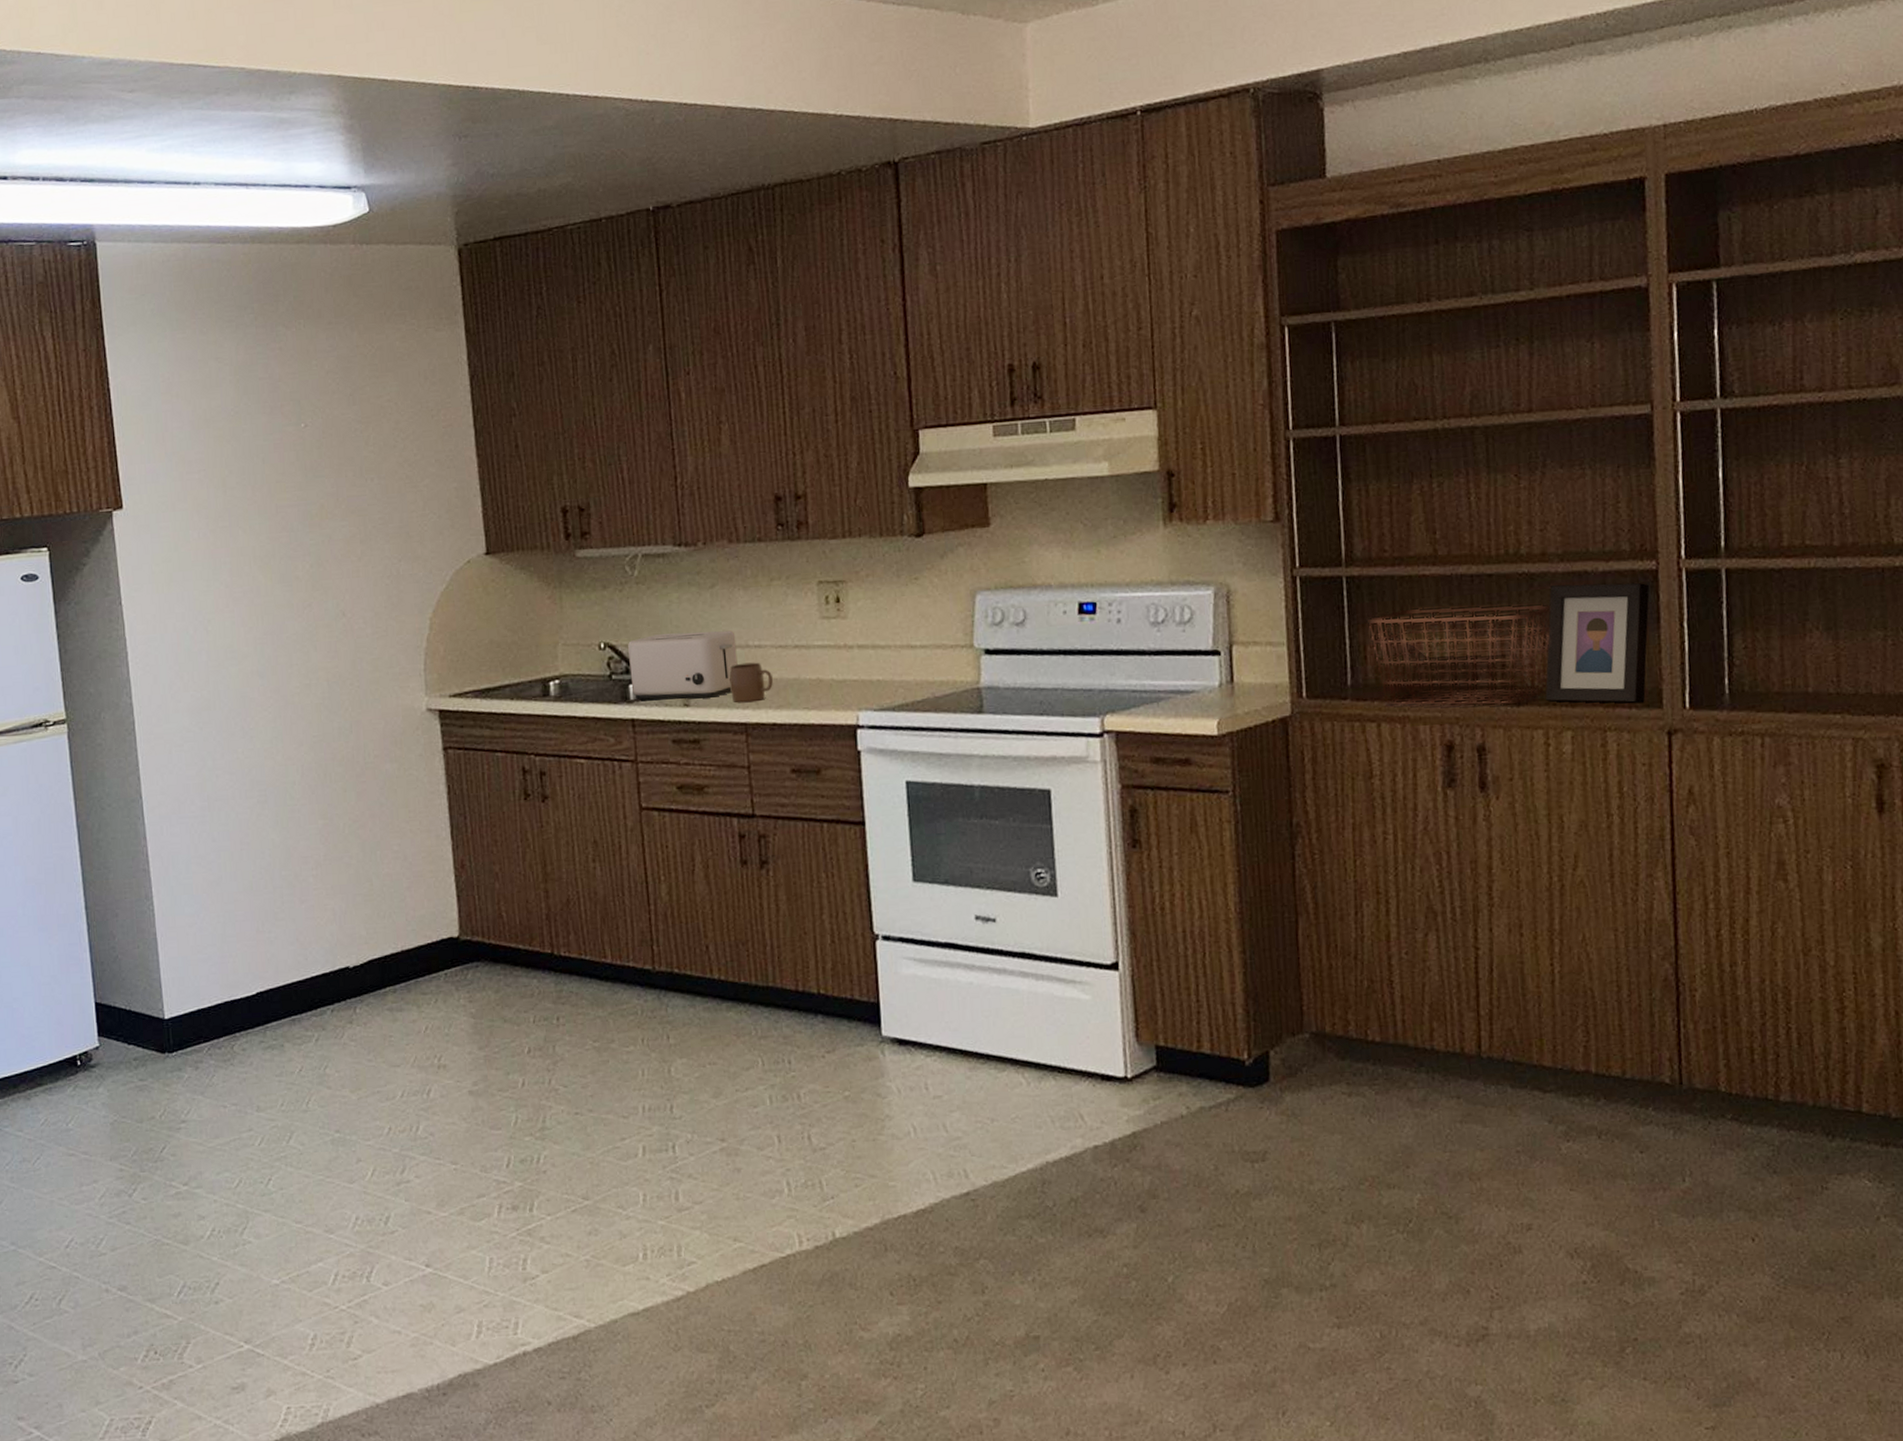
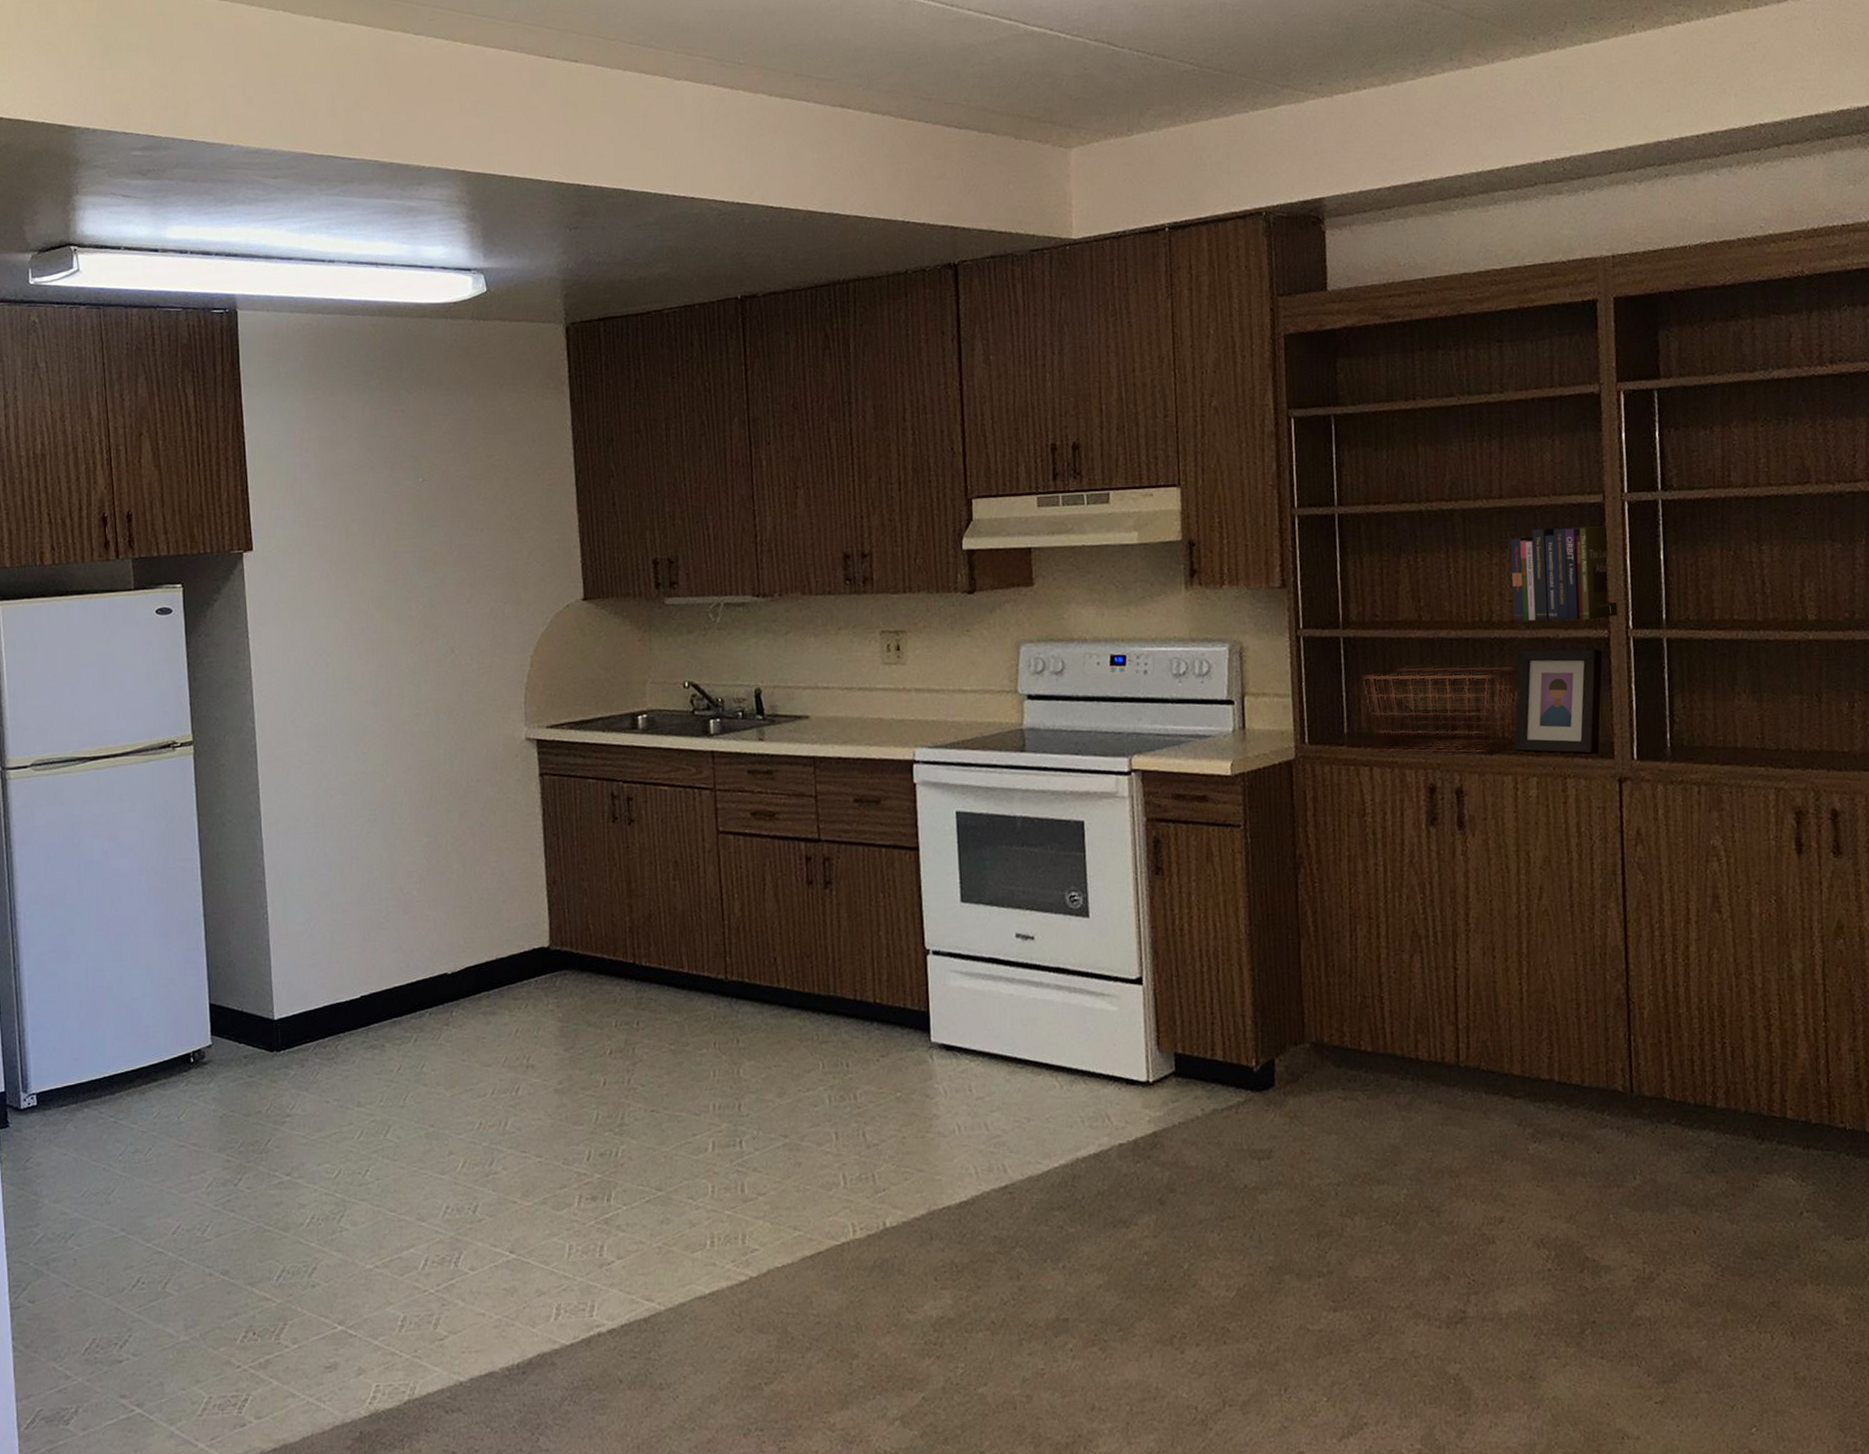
toaster: present [628,630,738,701] -> none [710,673,808,735]
mug: present [728,662,773,703] -> none [799,702,839,739]
books: none [1541,441,1668,553] -> present [1510,526,1618,621]

